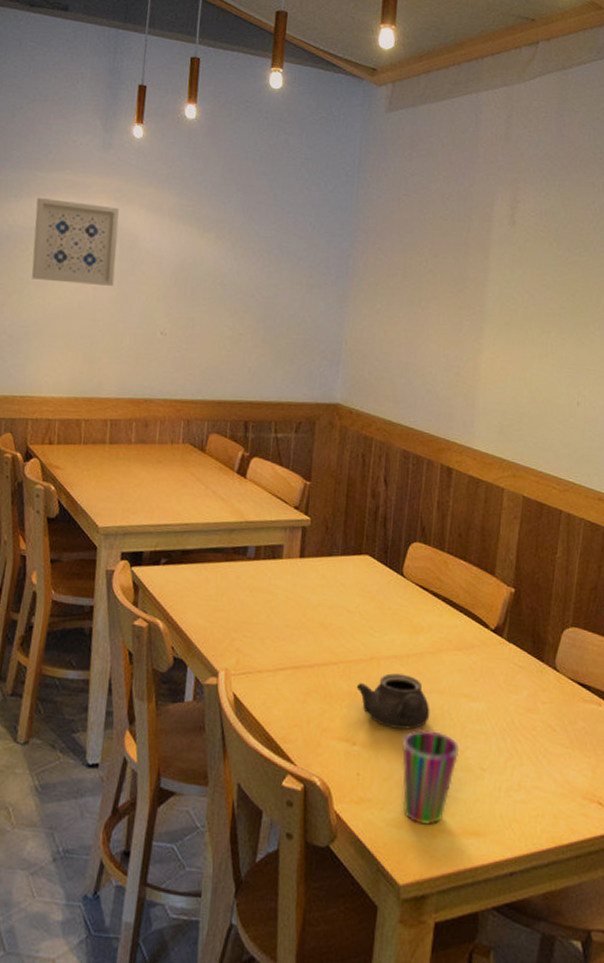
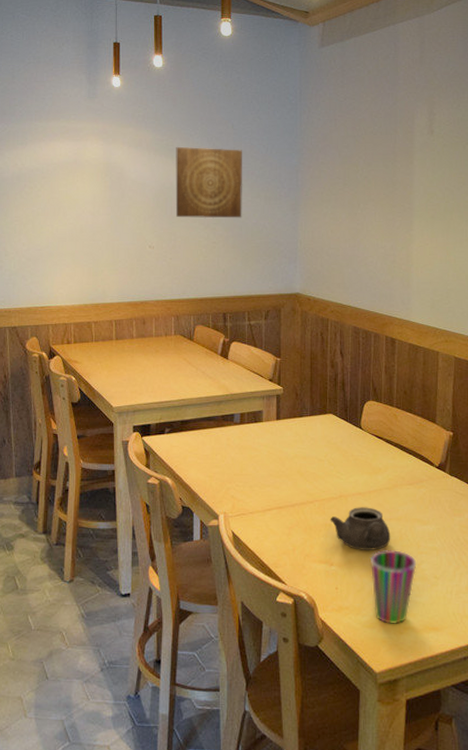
wall art: present [32,198,119,286] -> none [39,144,108,212]
wall art: none [196,215,284,307] -> present [175,146,243,219]

